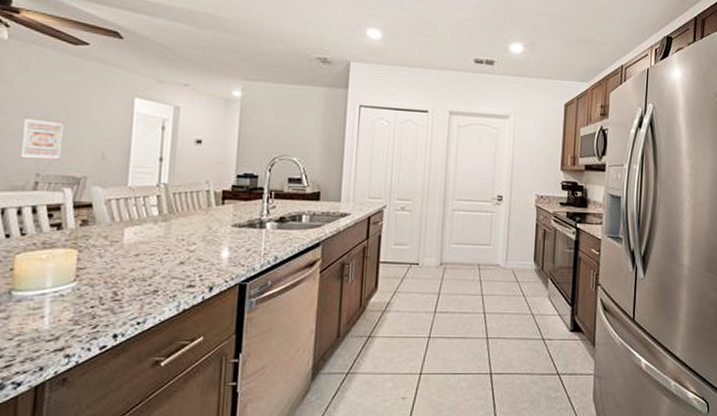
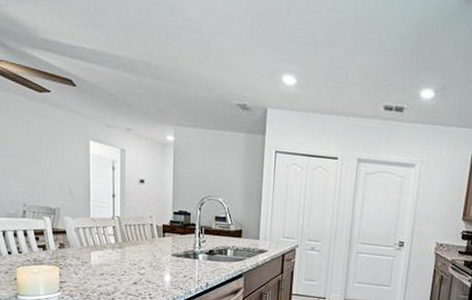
wall art: present [20,117,65,160] -> none [10,156,39,194]

